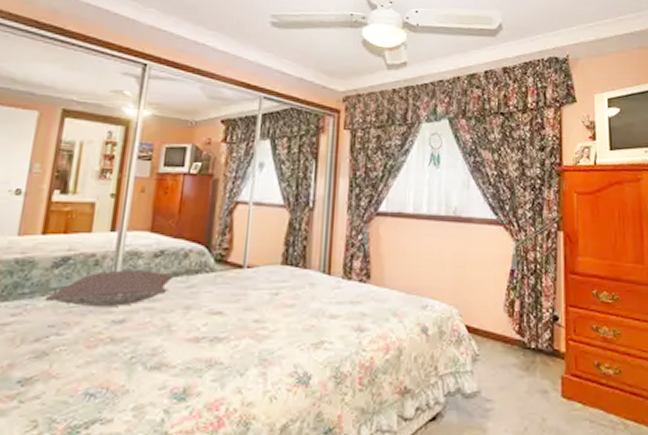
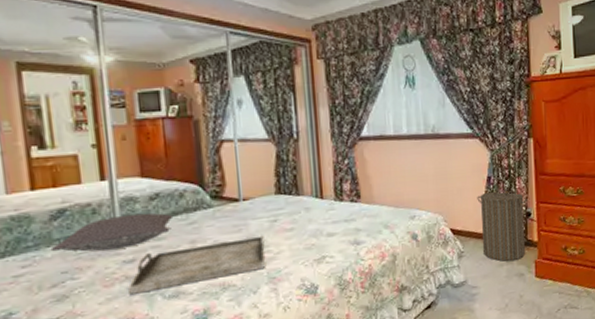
serving tray: none [110,307,262,360] -> present [128,234,265,295]
laundry hamper: none [498,281,555,372] -> present [477,185,528,262]

